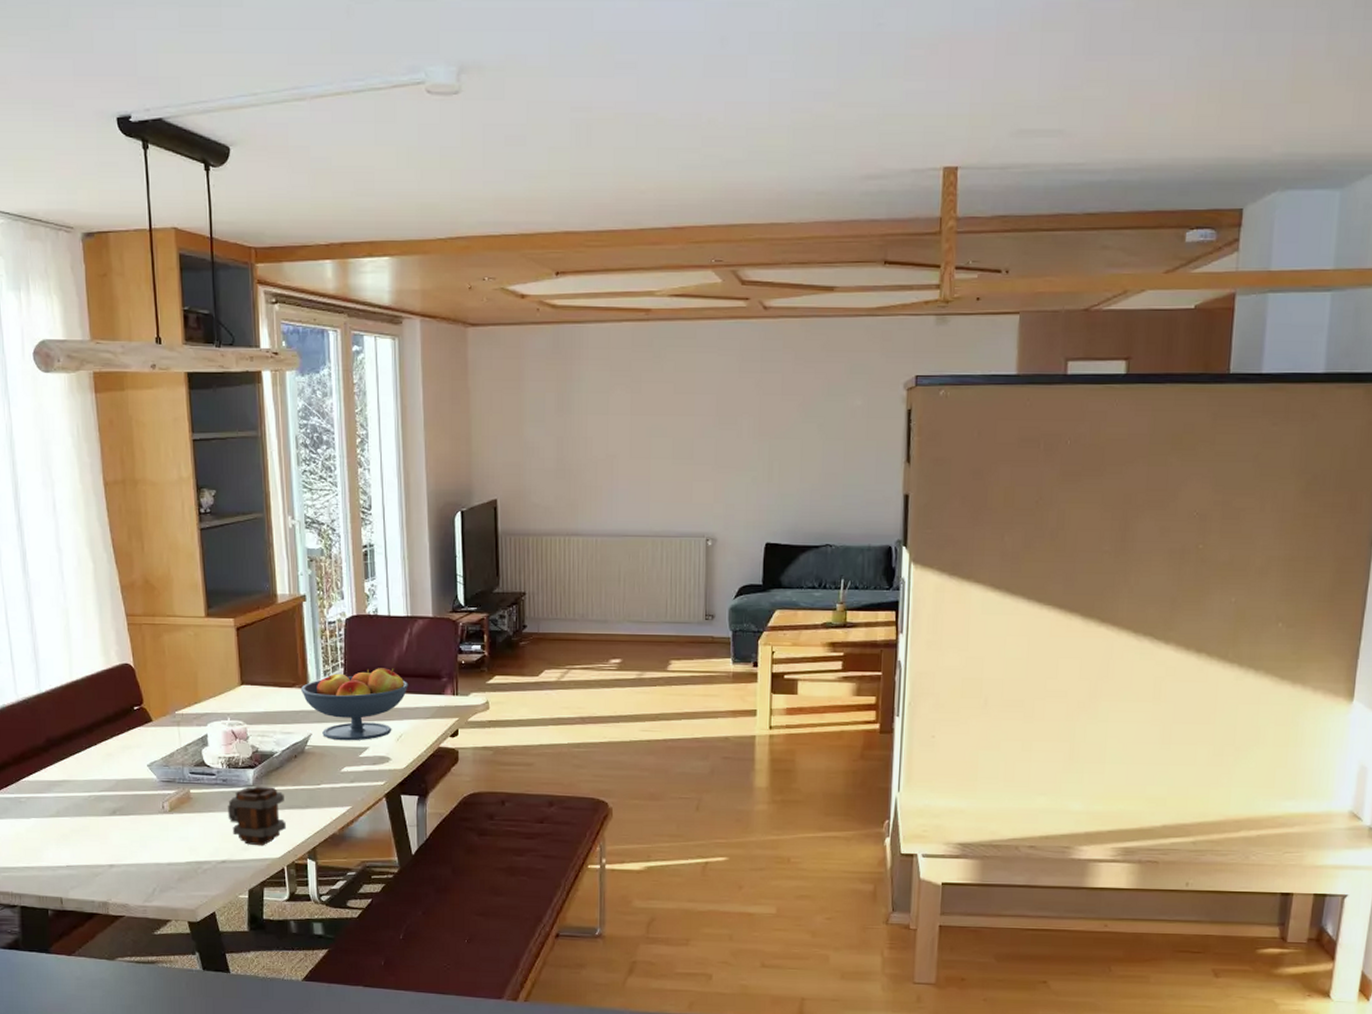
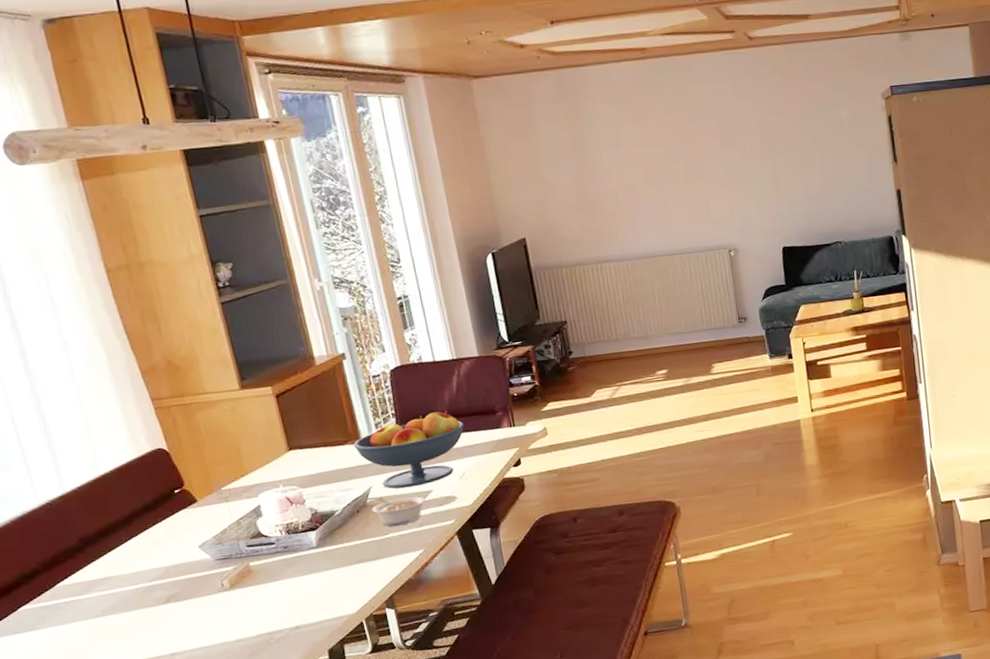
mug: present [228,785,286,846] -> none [293,545,359,606]
legume: none [309,745,361,777] -> present [372,496,426,527]

